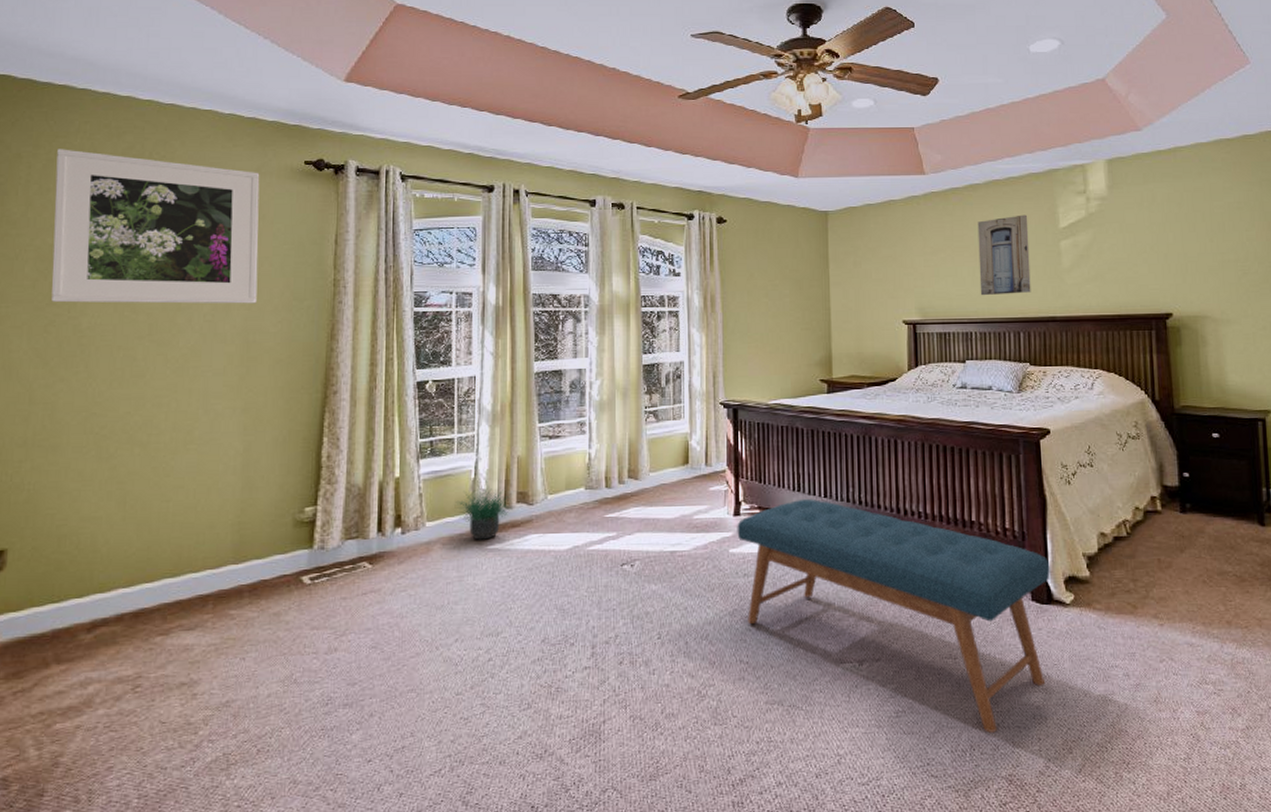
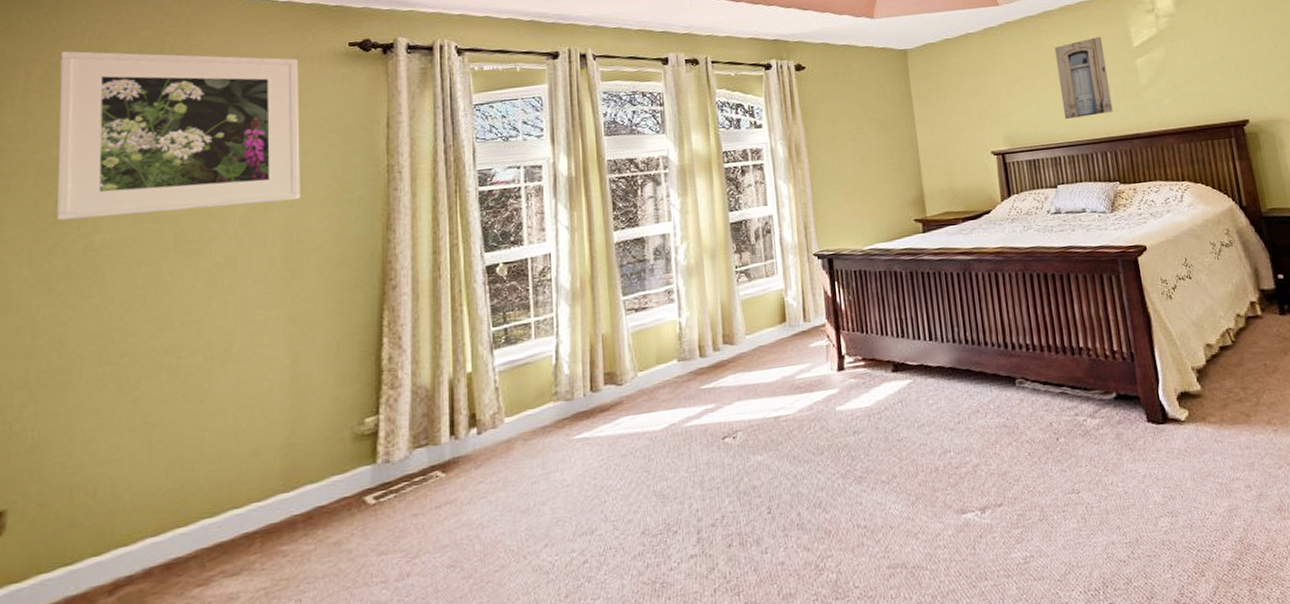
potted plant: present [454,482,513,540] -> none [535,367,600,431]
bench: present [737,498,1050,733] -> none [842,343,1171,567]

